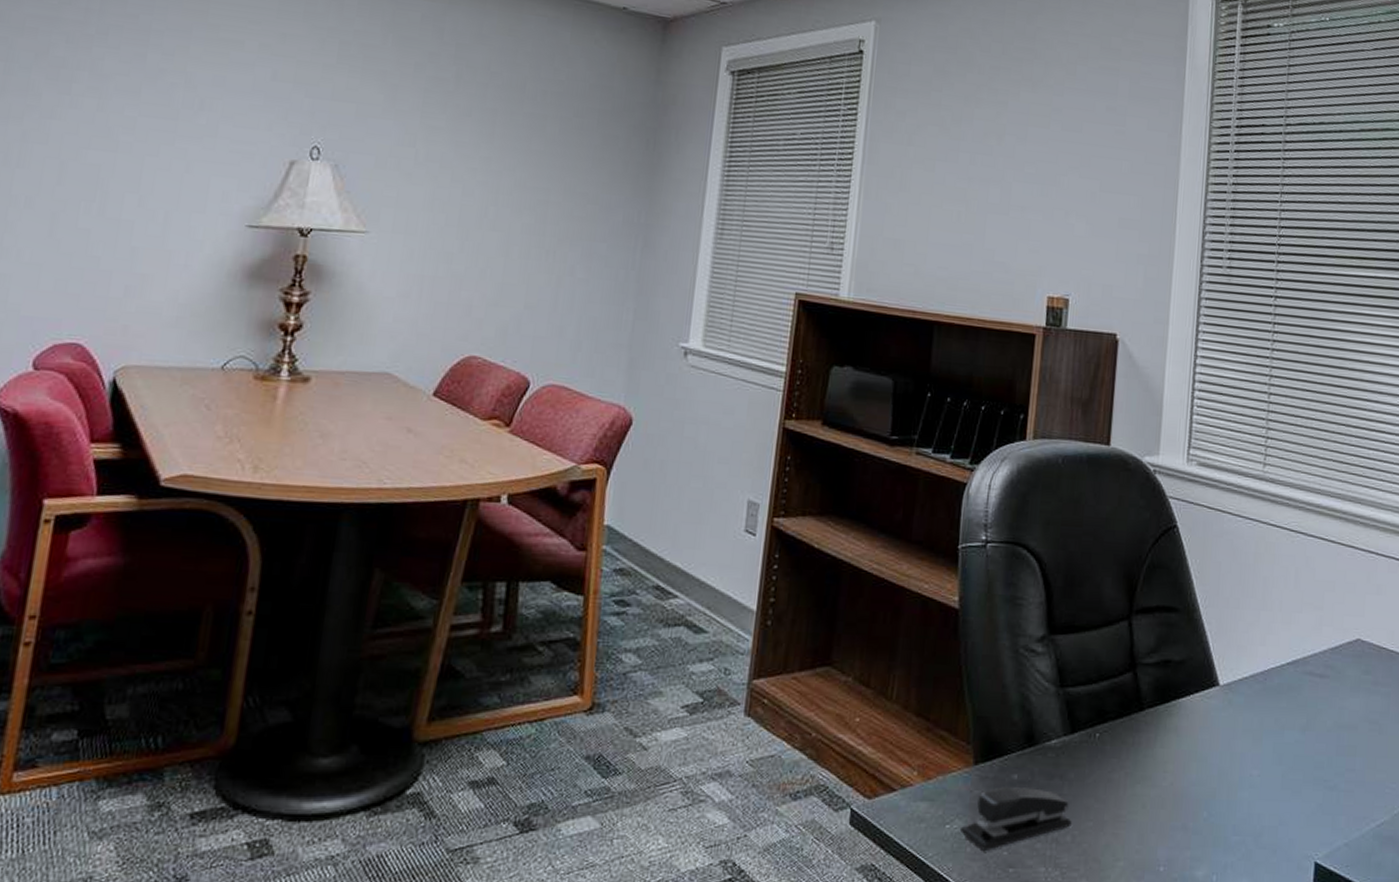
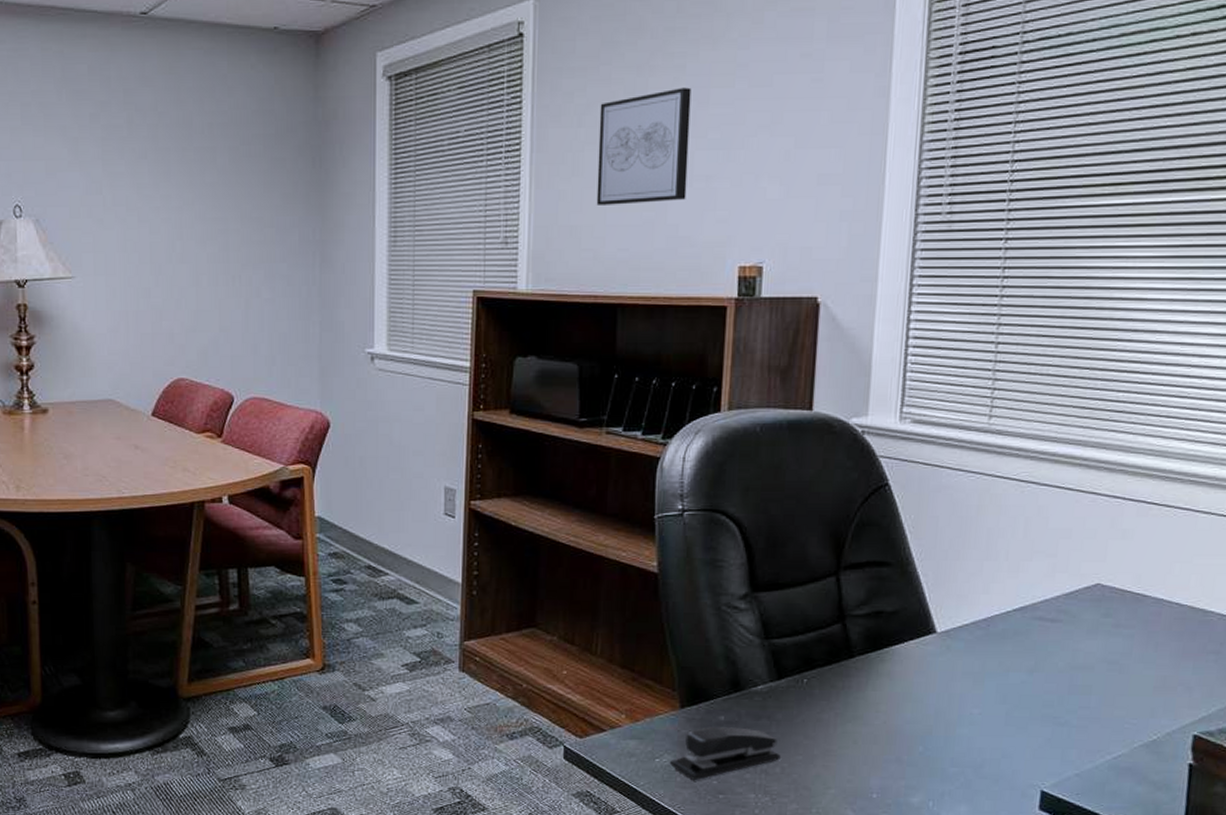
wall art: none [920,122,1012,227] -> present [596,87,692,205]

